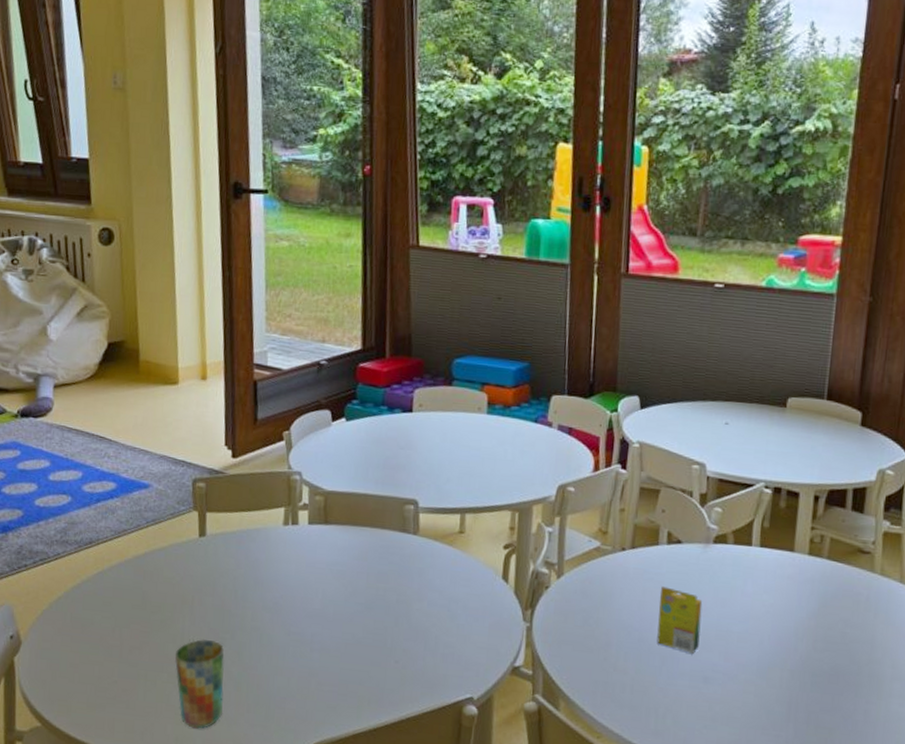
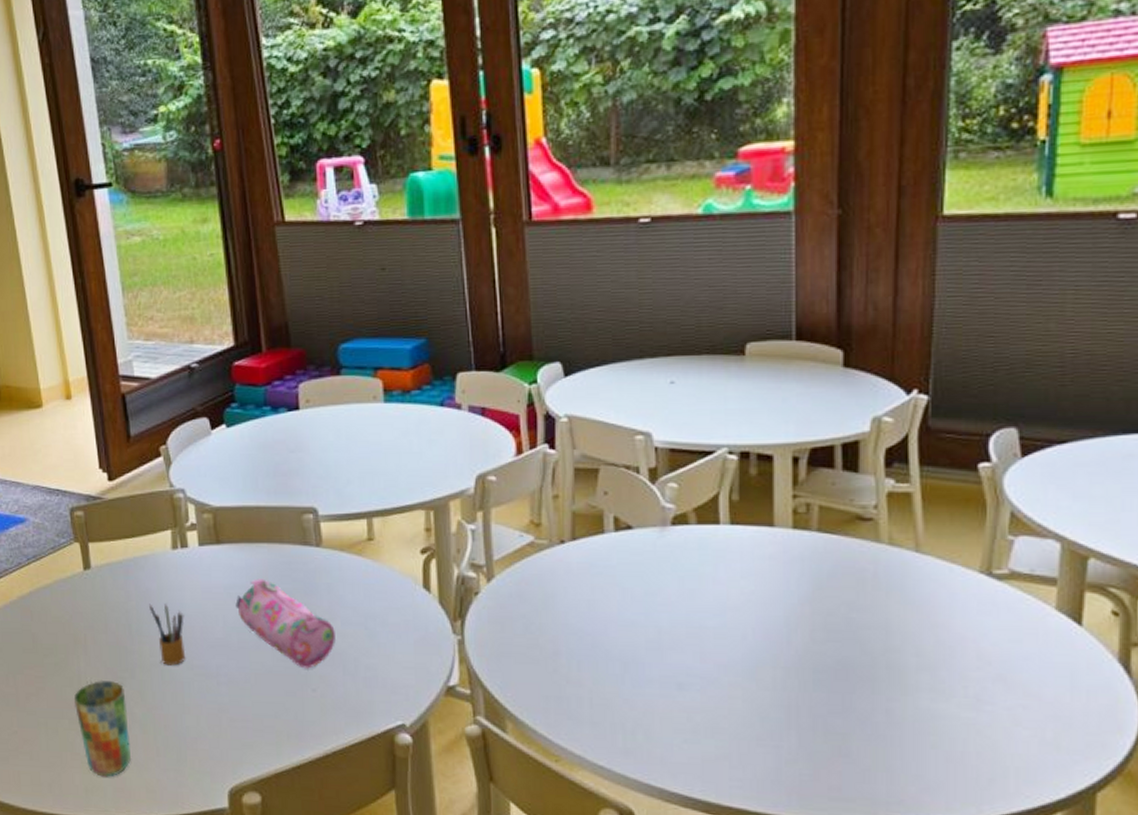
pencil box: none [256,572,288,631] -> present [149,603,185,666]
pencil case: none [335,558,422,643] -> present [235,578,335,669]
crayon box: present [657,586,703,654] -> none [612,581,667,657]

